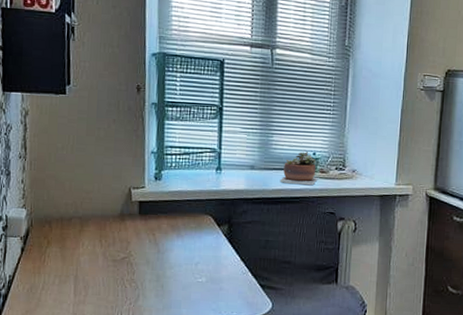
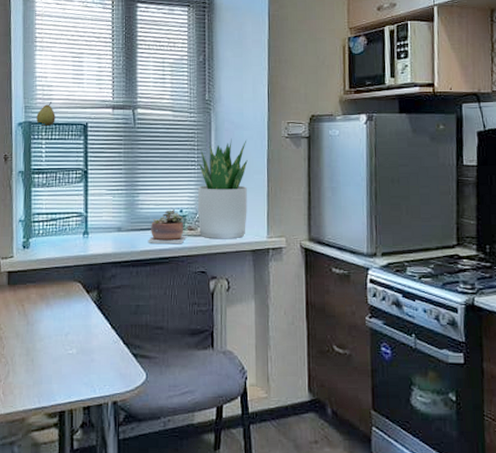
fruit: none [171,34,191,60] -> present [36,102,56,127]
planter: none [330,86,384,184] -> present [198,138,248,239]

